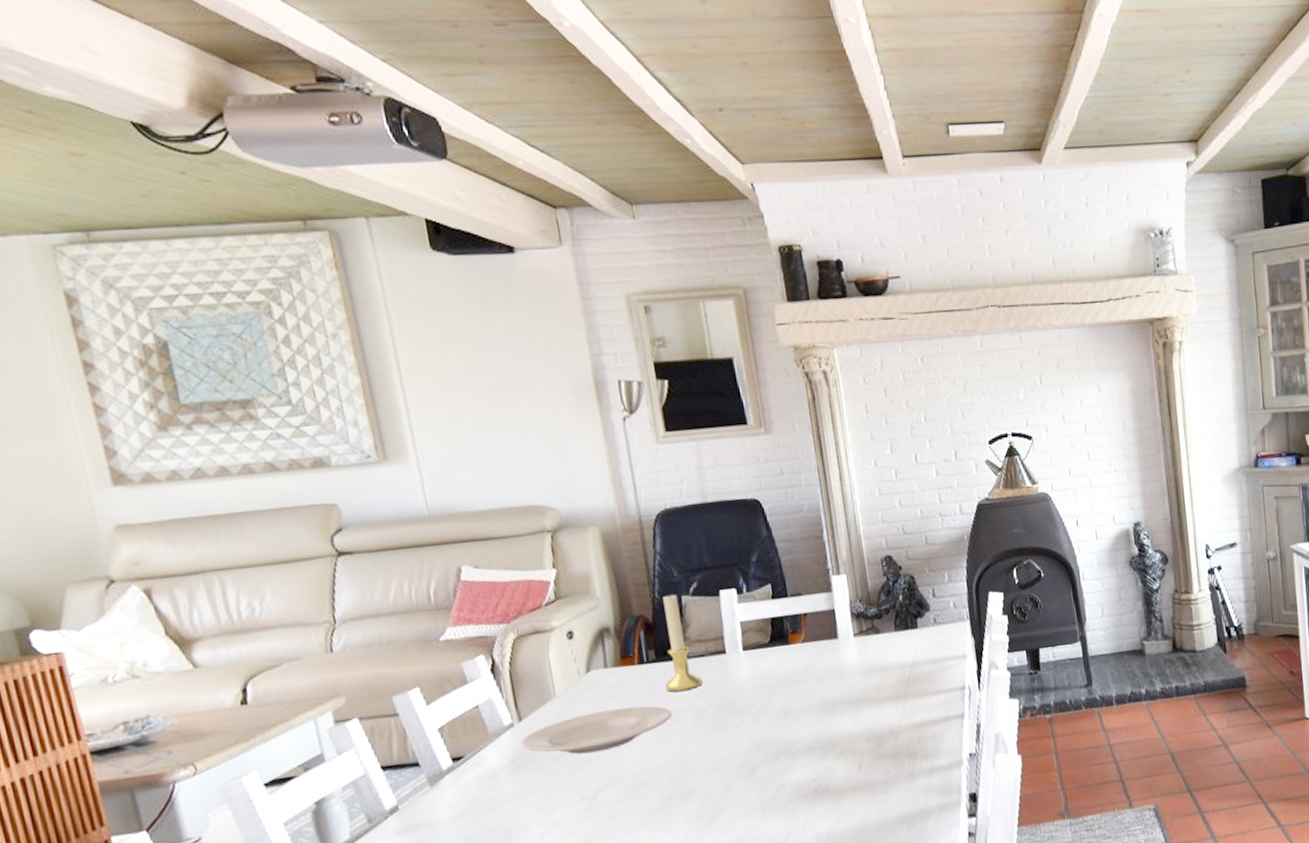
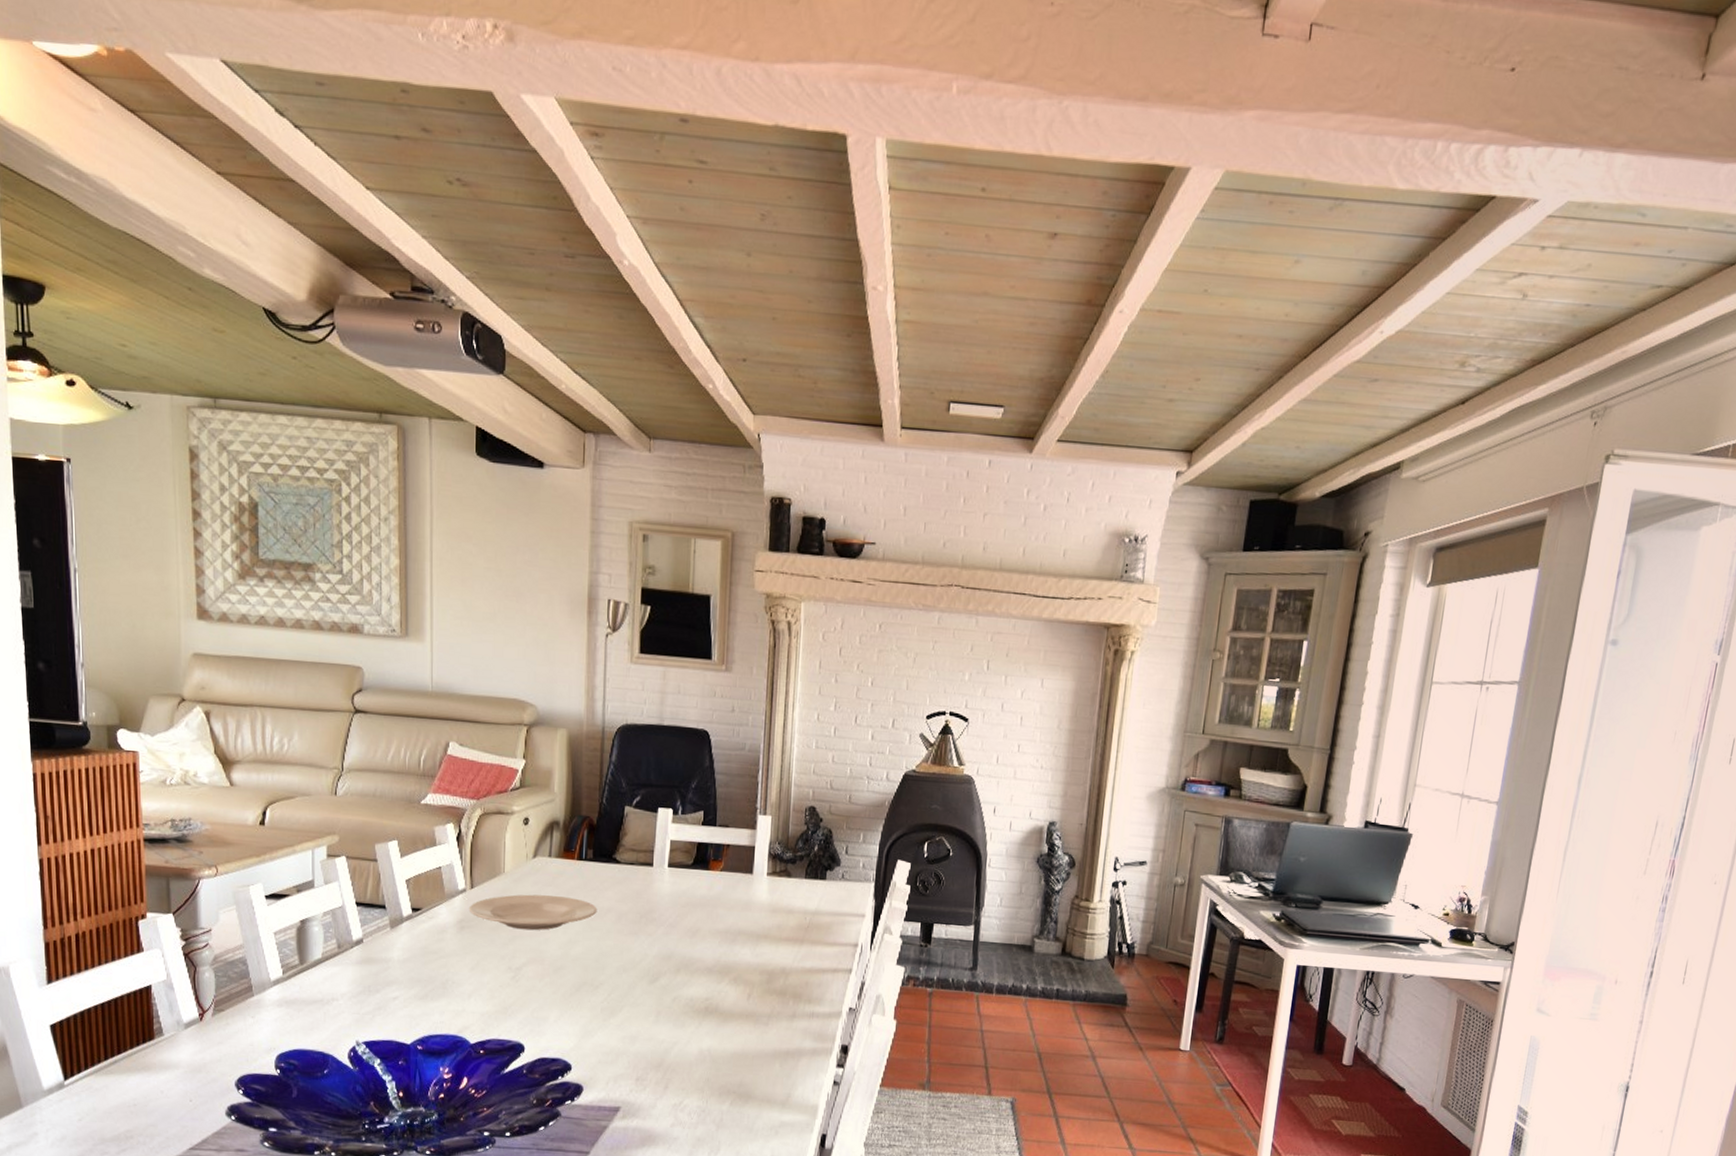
candle holder: present [663,593,703,692] -> none [596,801,629,892]

